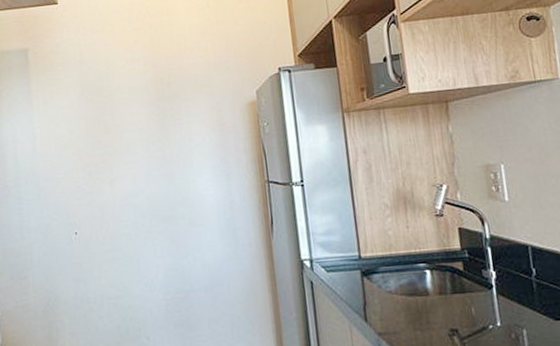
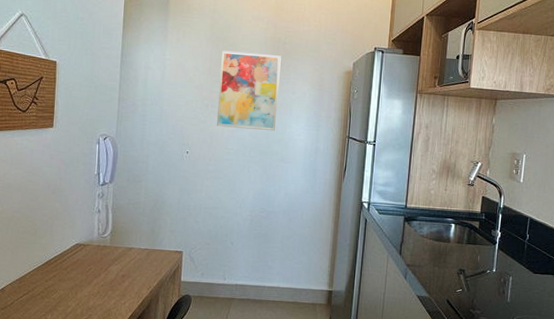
wall art: none [97,99,176,196] -> present [216,50,281,131]

